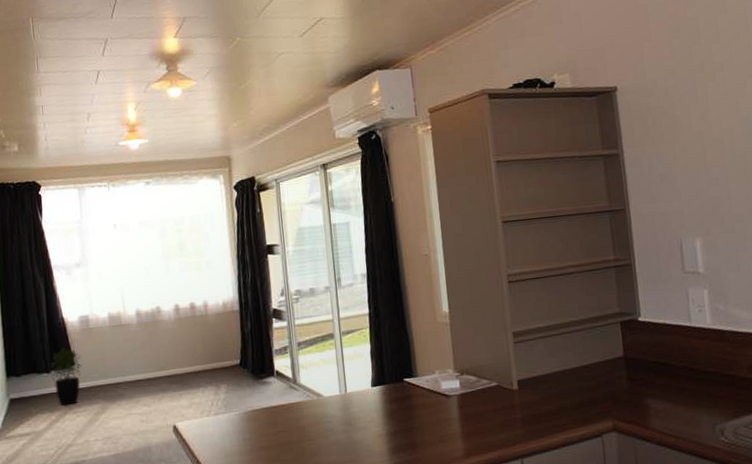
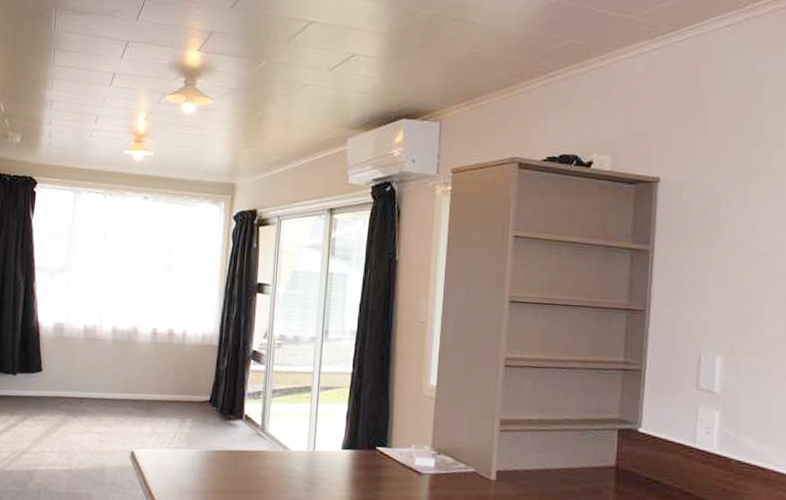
potted plant: present [48,347,82,406] -> none [14,352,50,412]

